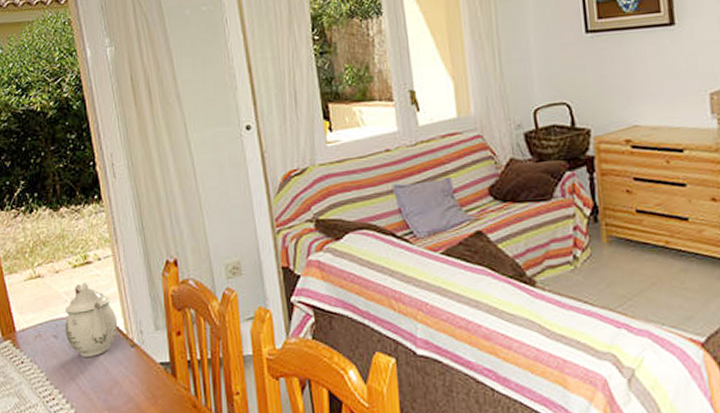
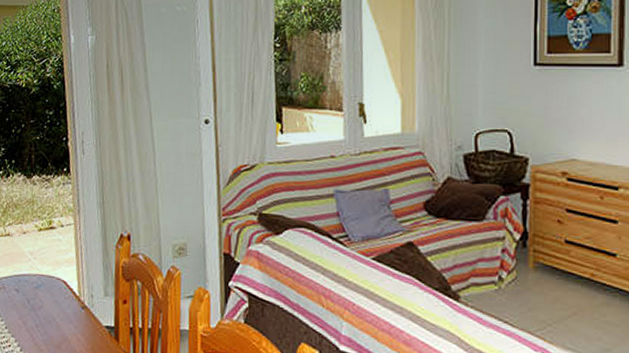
teapot: present [65,282,117,357] -> none [25,244,72,313]

